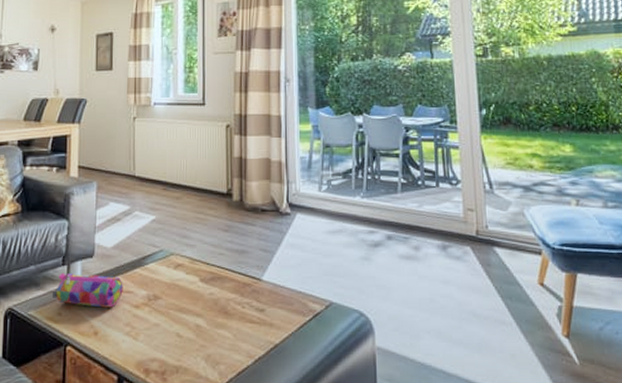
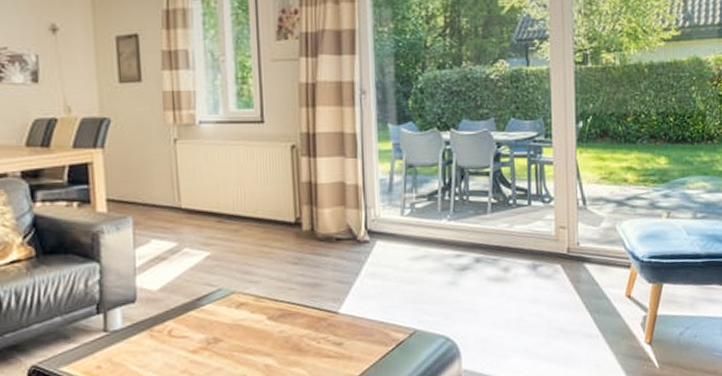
pencil case: present [53,272,123,308] -> none [88,321,176,357]

